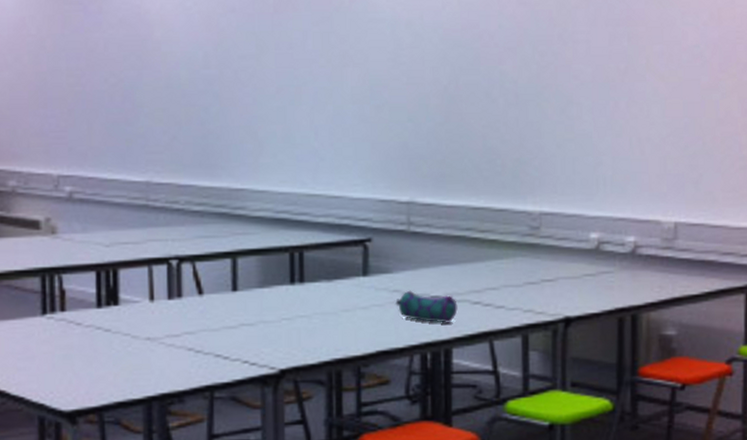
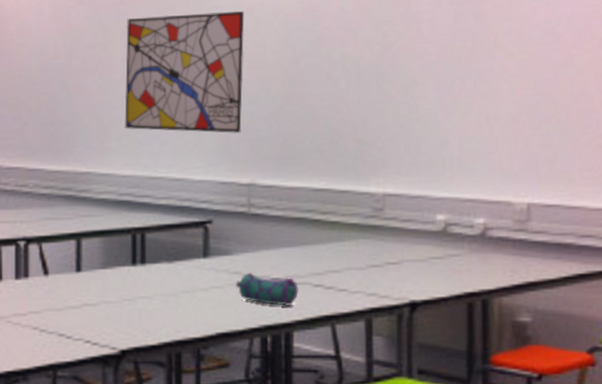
wall art: none [280,24,403,150] -> present [124,11,245,133]

